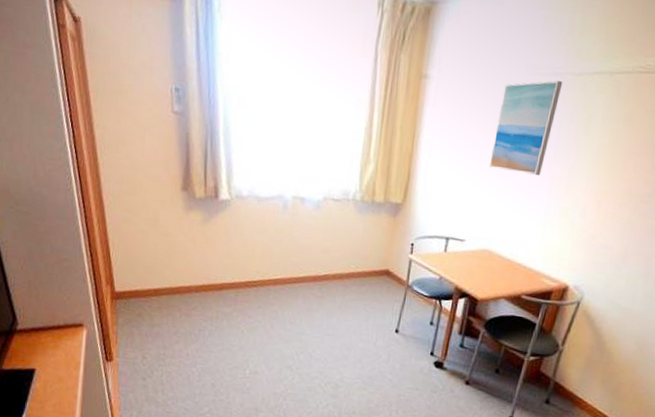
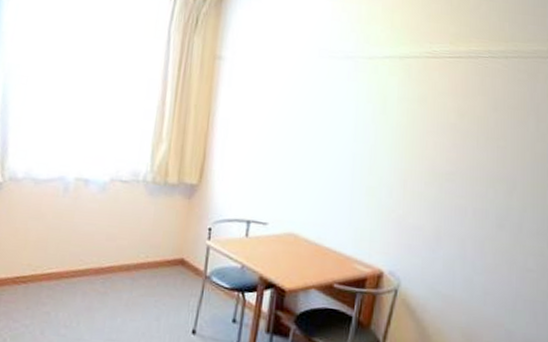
wall art: present [488,80,563,175] -> none [288,63,356,154]

